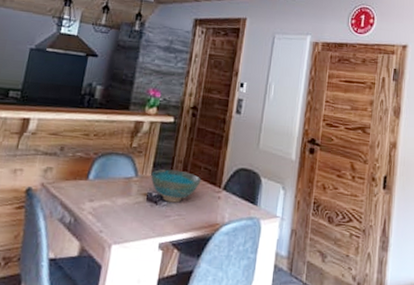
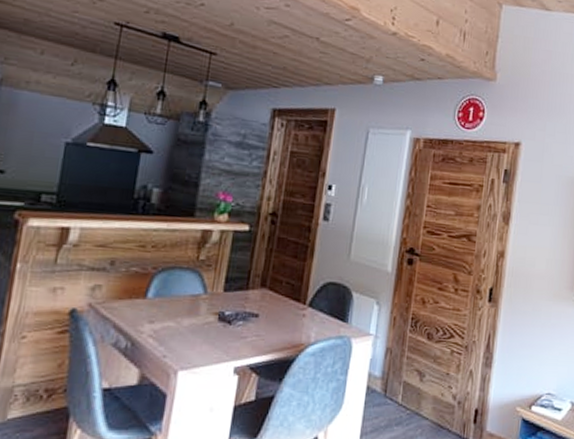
bowl: present [151,169,201,203] -> none [222,284,283,322]

